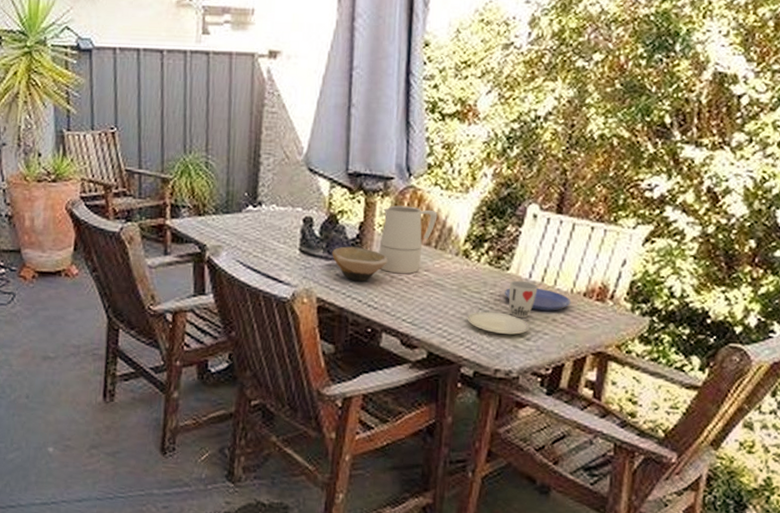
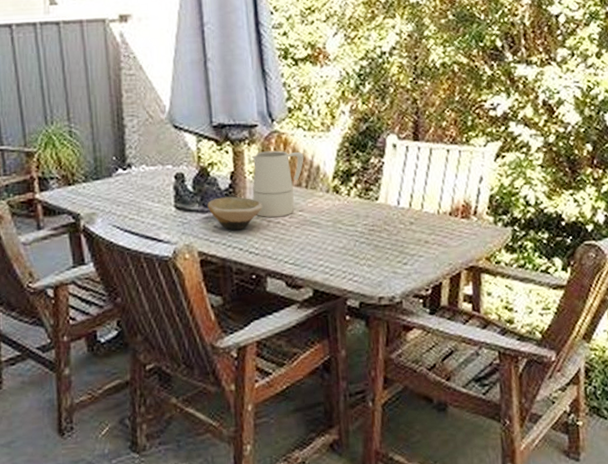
plate: present [467,311,530,335] -> none [346,242,405,262]
plate: present [504,288,571,311] -> none [376,213,440,235]
cup: present [508,280,538,319] -> none [380,208,407,245]

